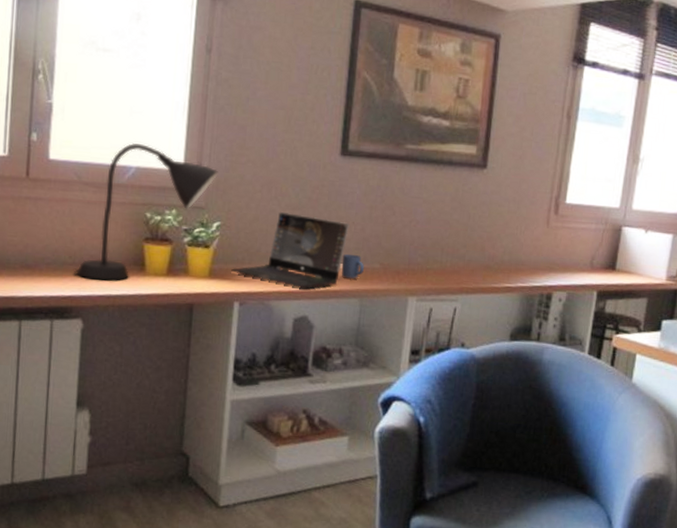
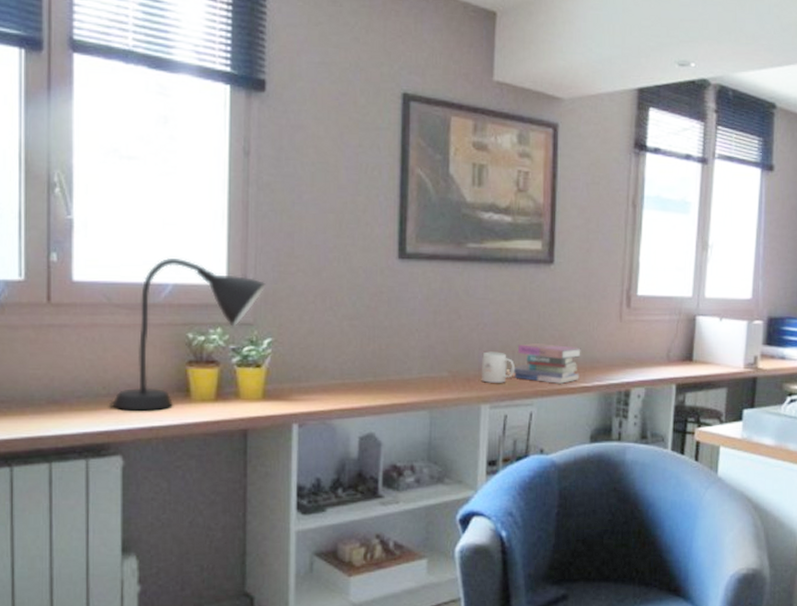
laptop computer: present [231,211,350,290] -> none [287,322,413,405]
mug: present [341,253,364,279] -> none [407,363,431,390]
mug: none [410,247,443,278] -> present [481,351,514,384]
books: none [437,242,508,283] -> present [509,342,581,384]

